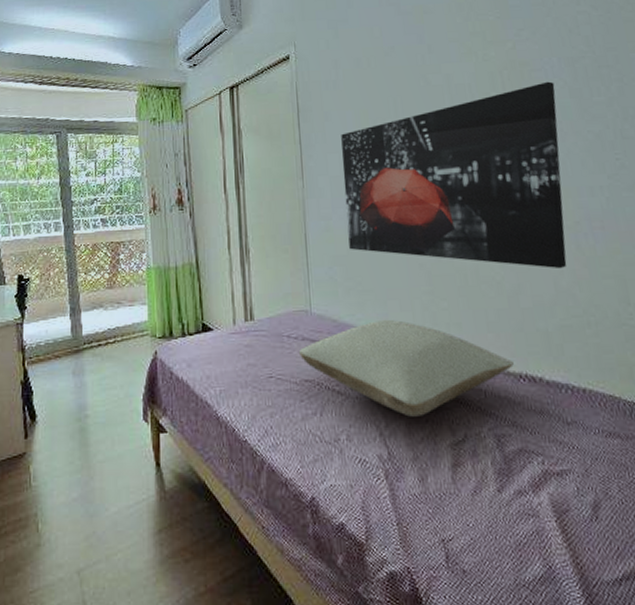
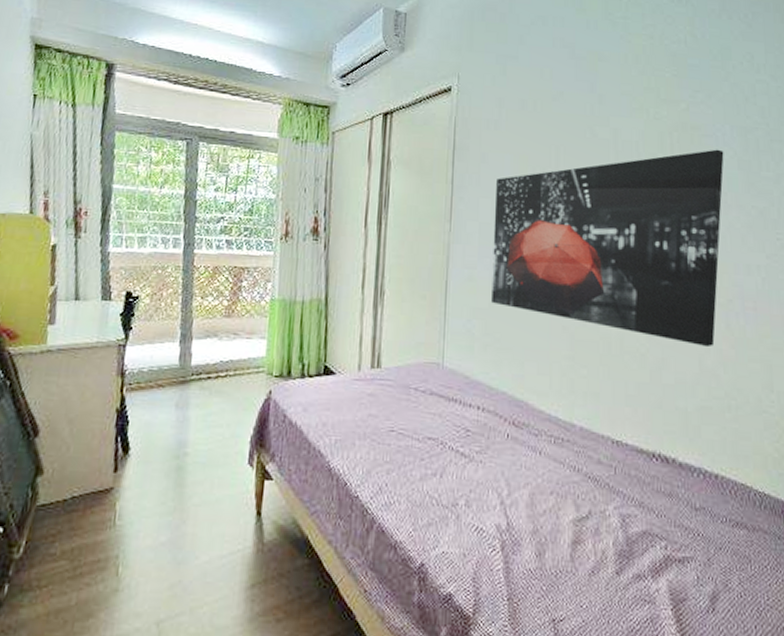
pillow: present [298,319,514,417] -> none [424,381,648,488]

